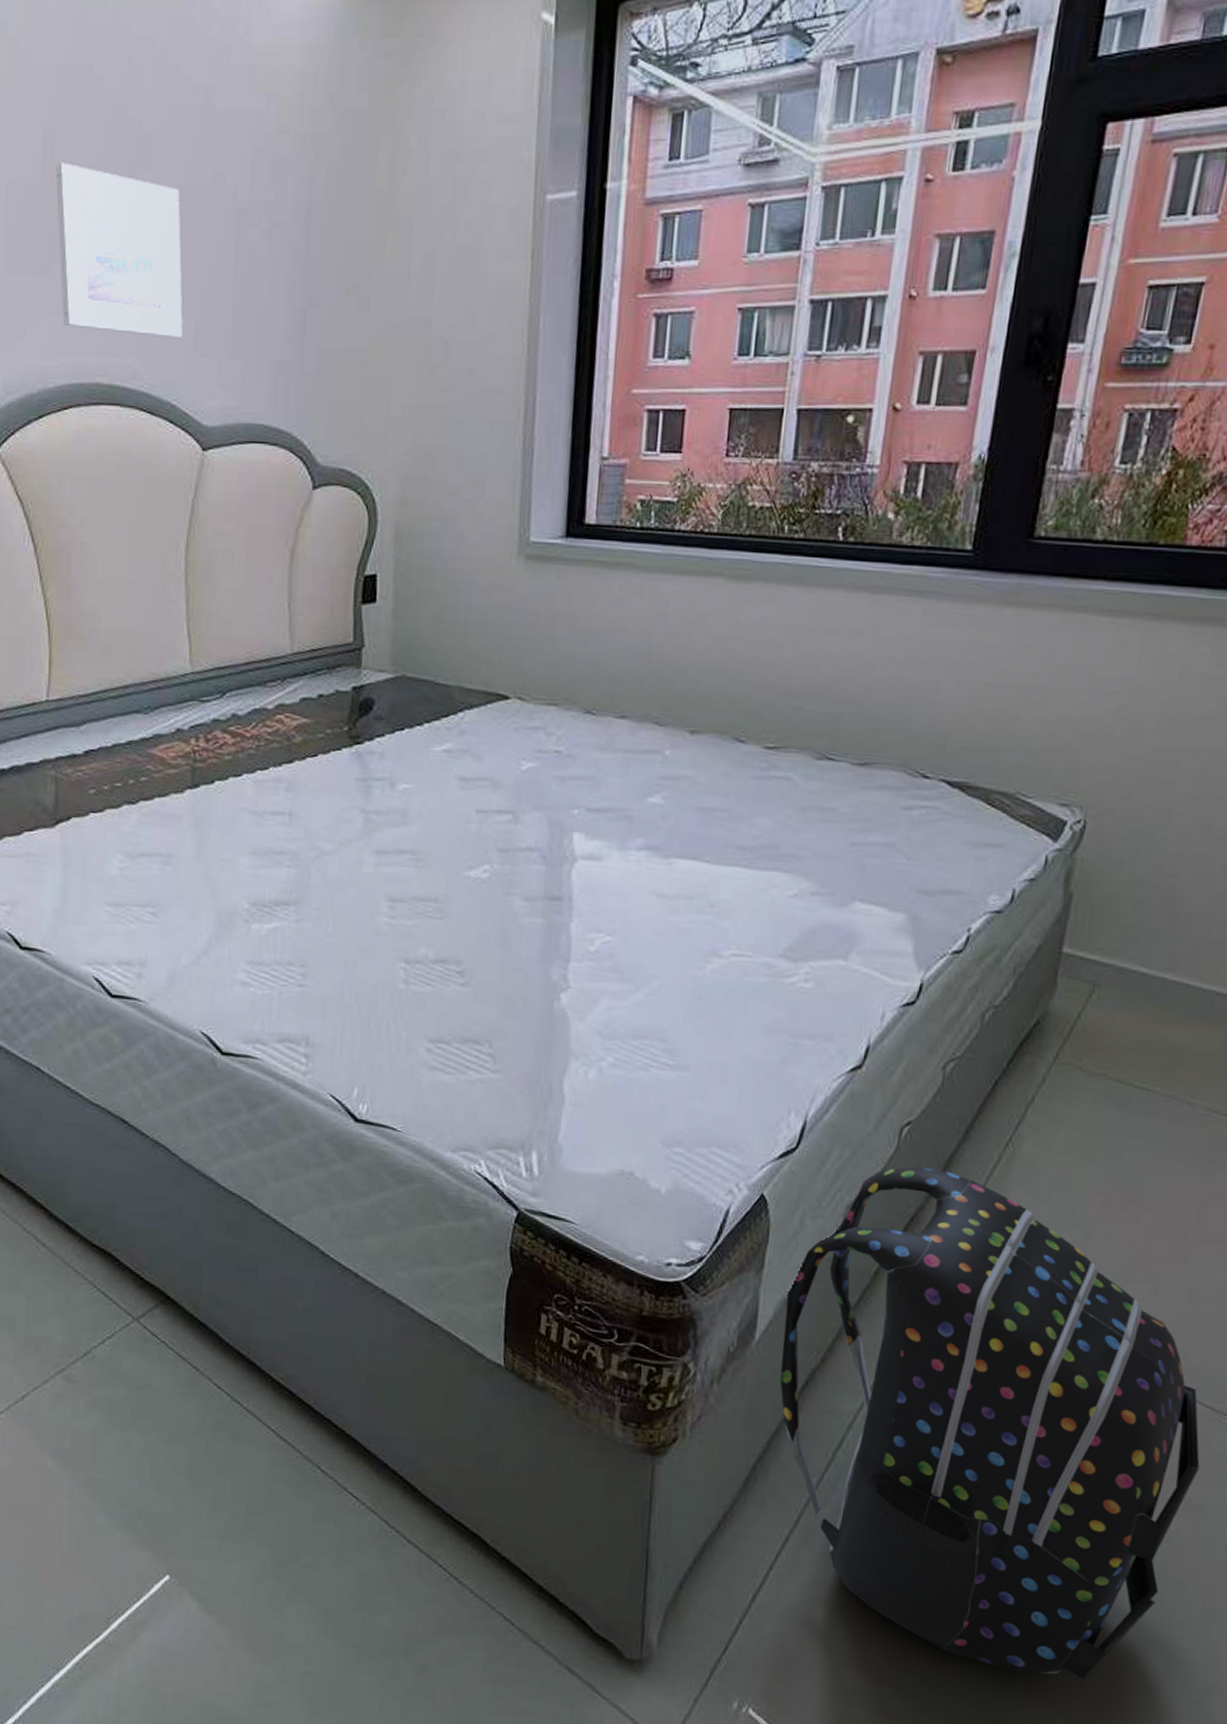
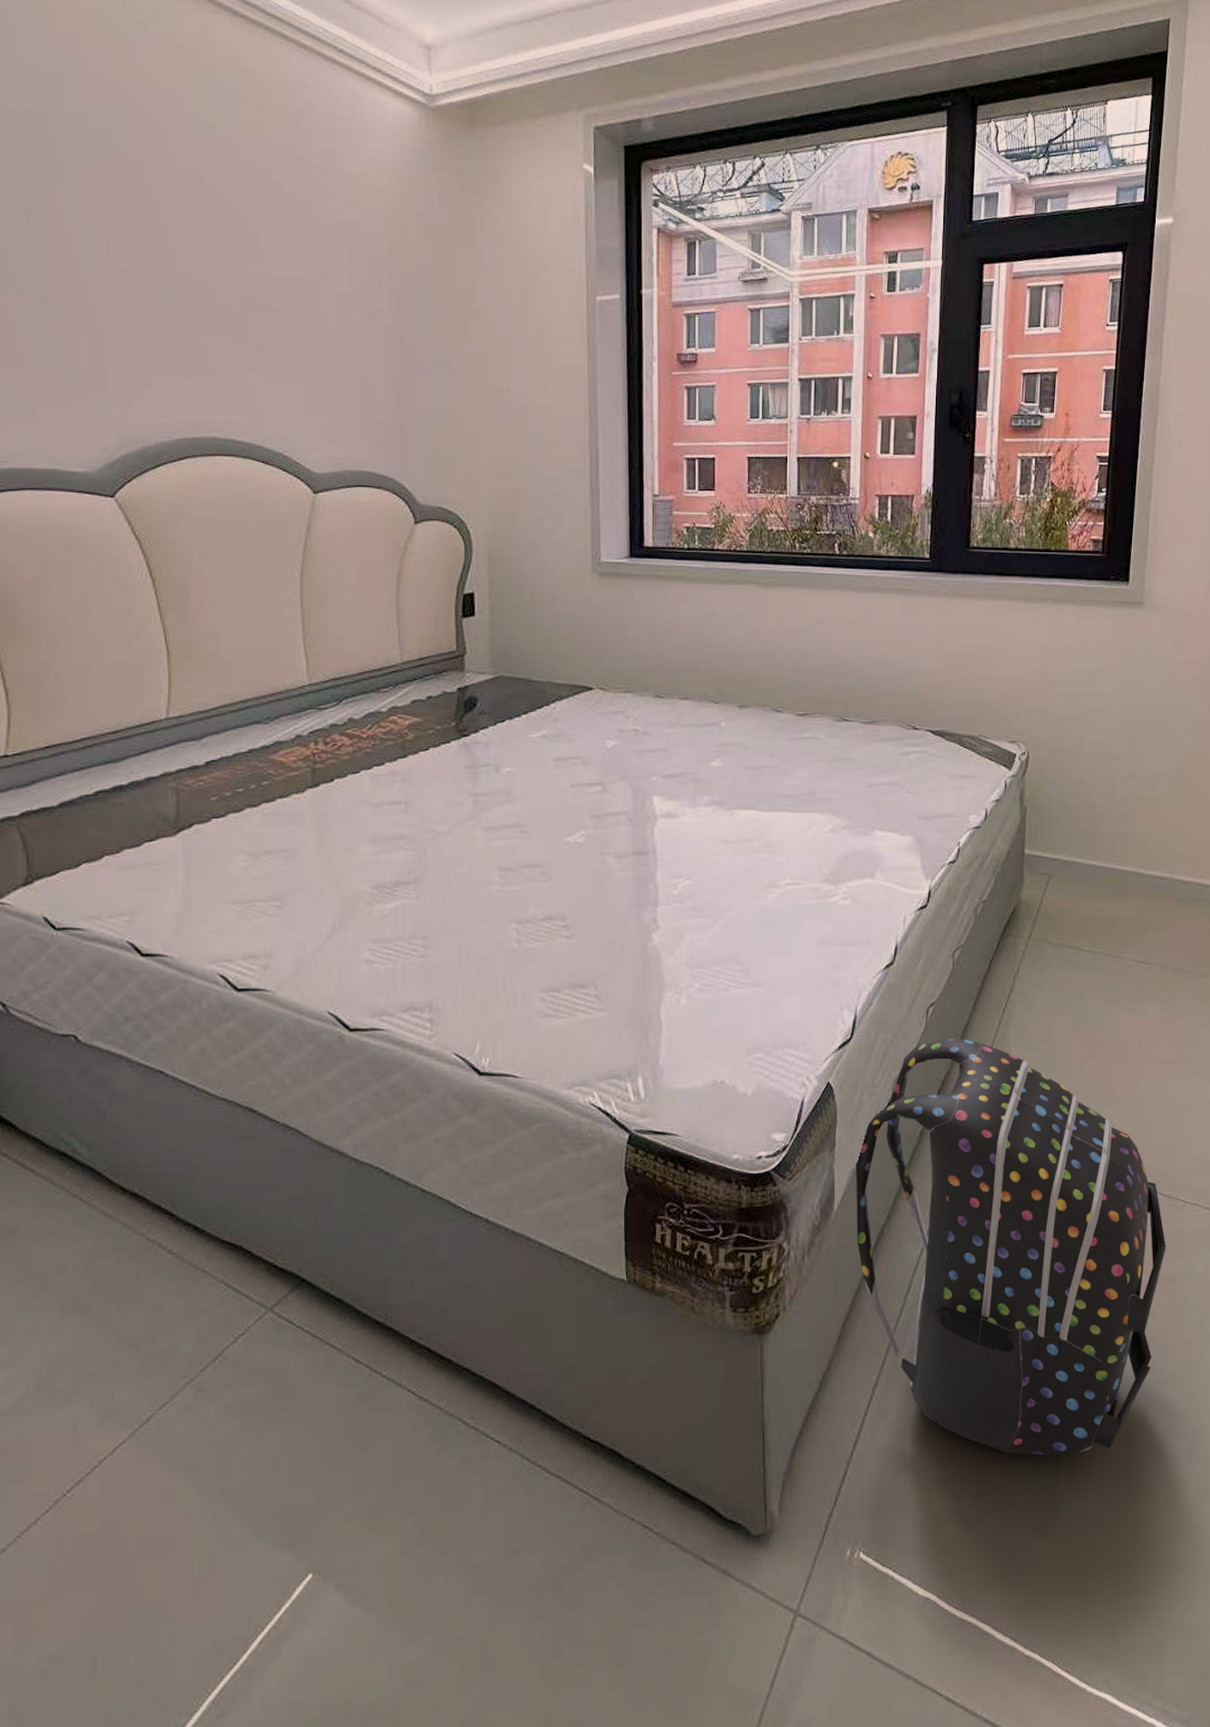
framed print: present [55,162,183,339] -> none [169,253,292,401]

